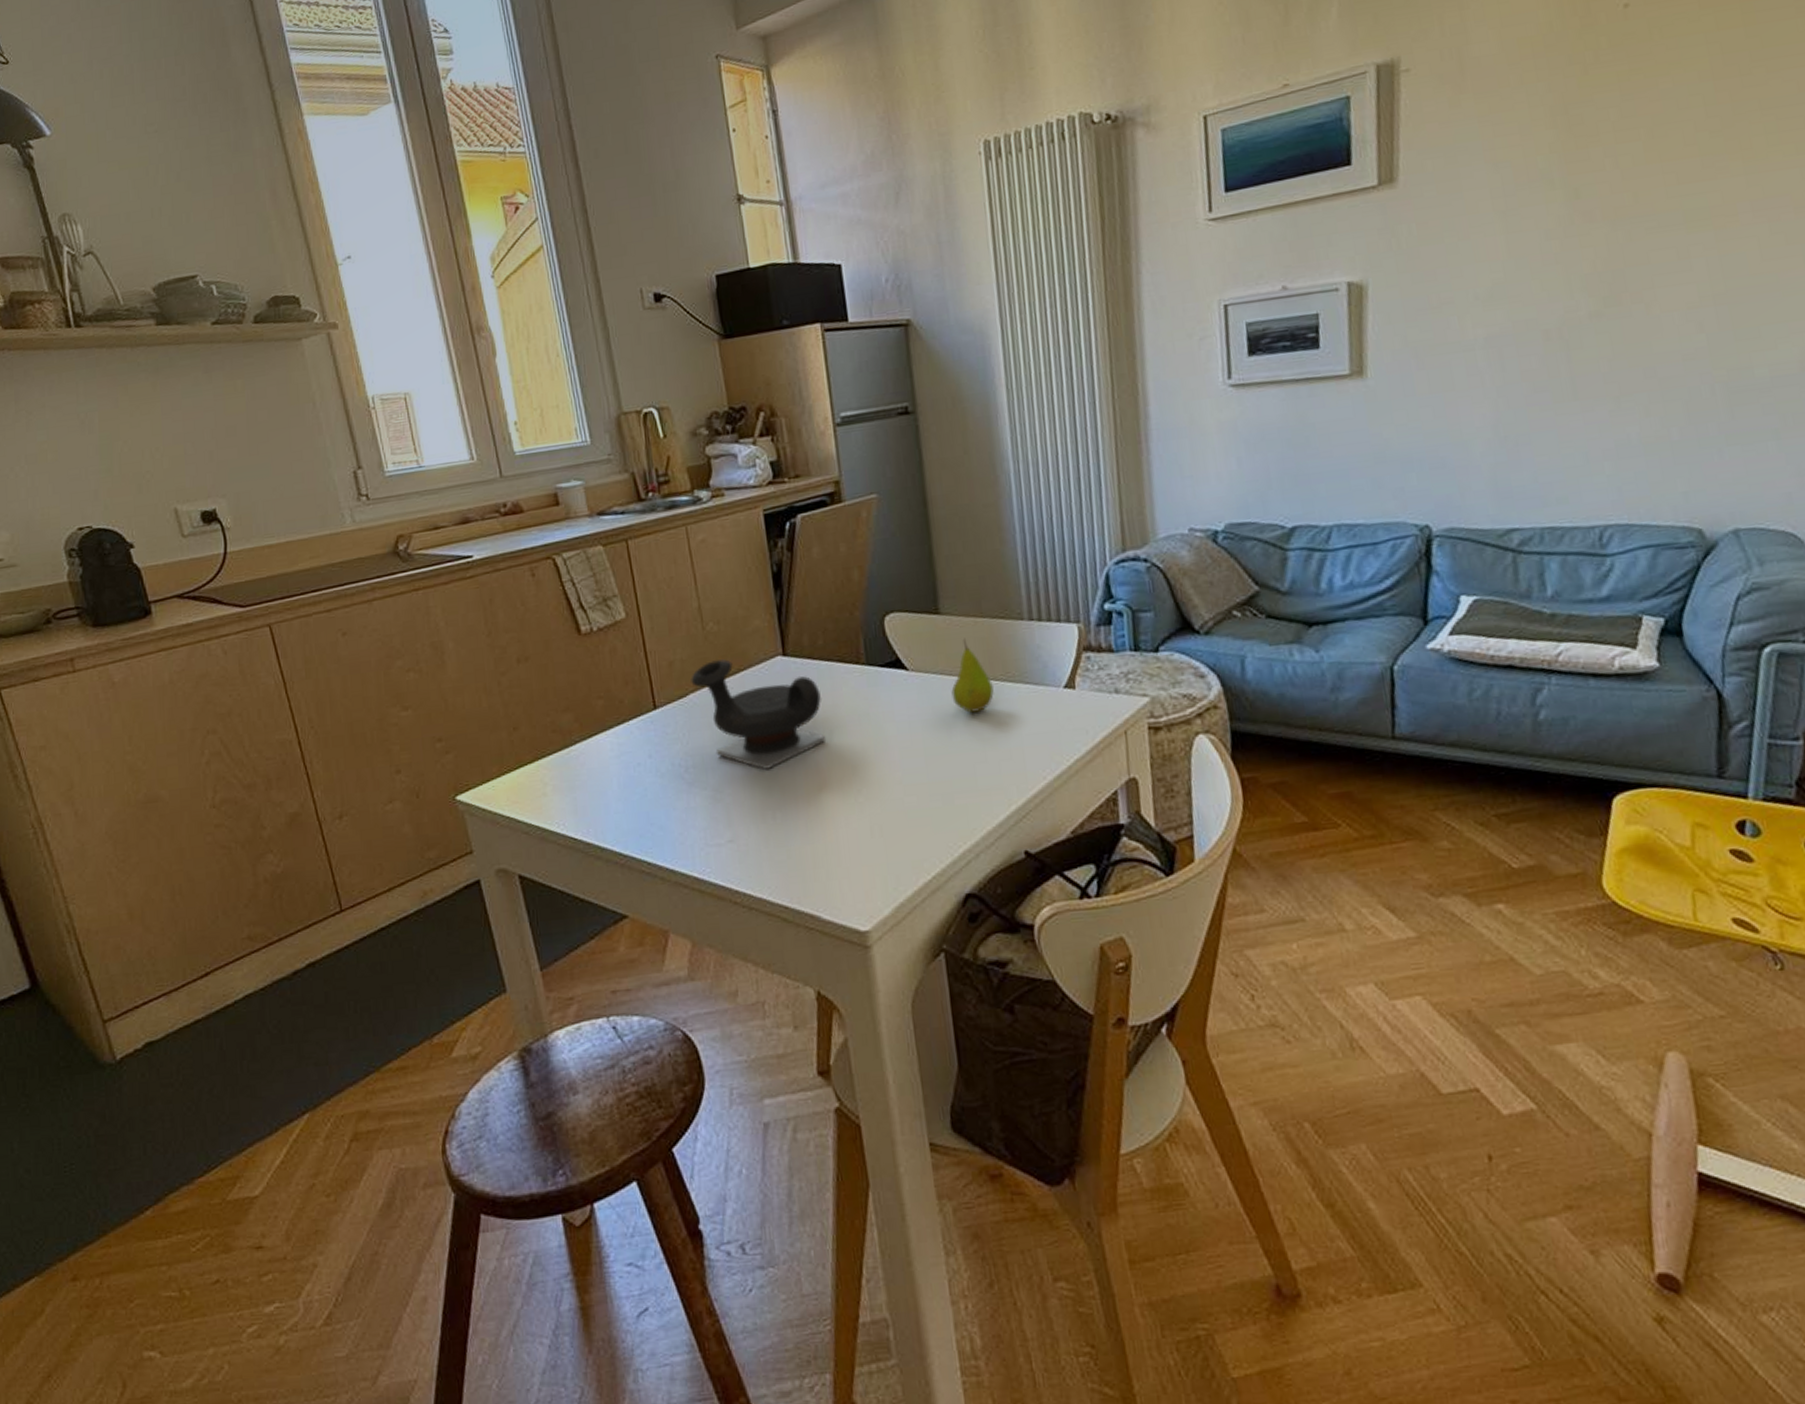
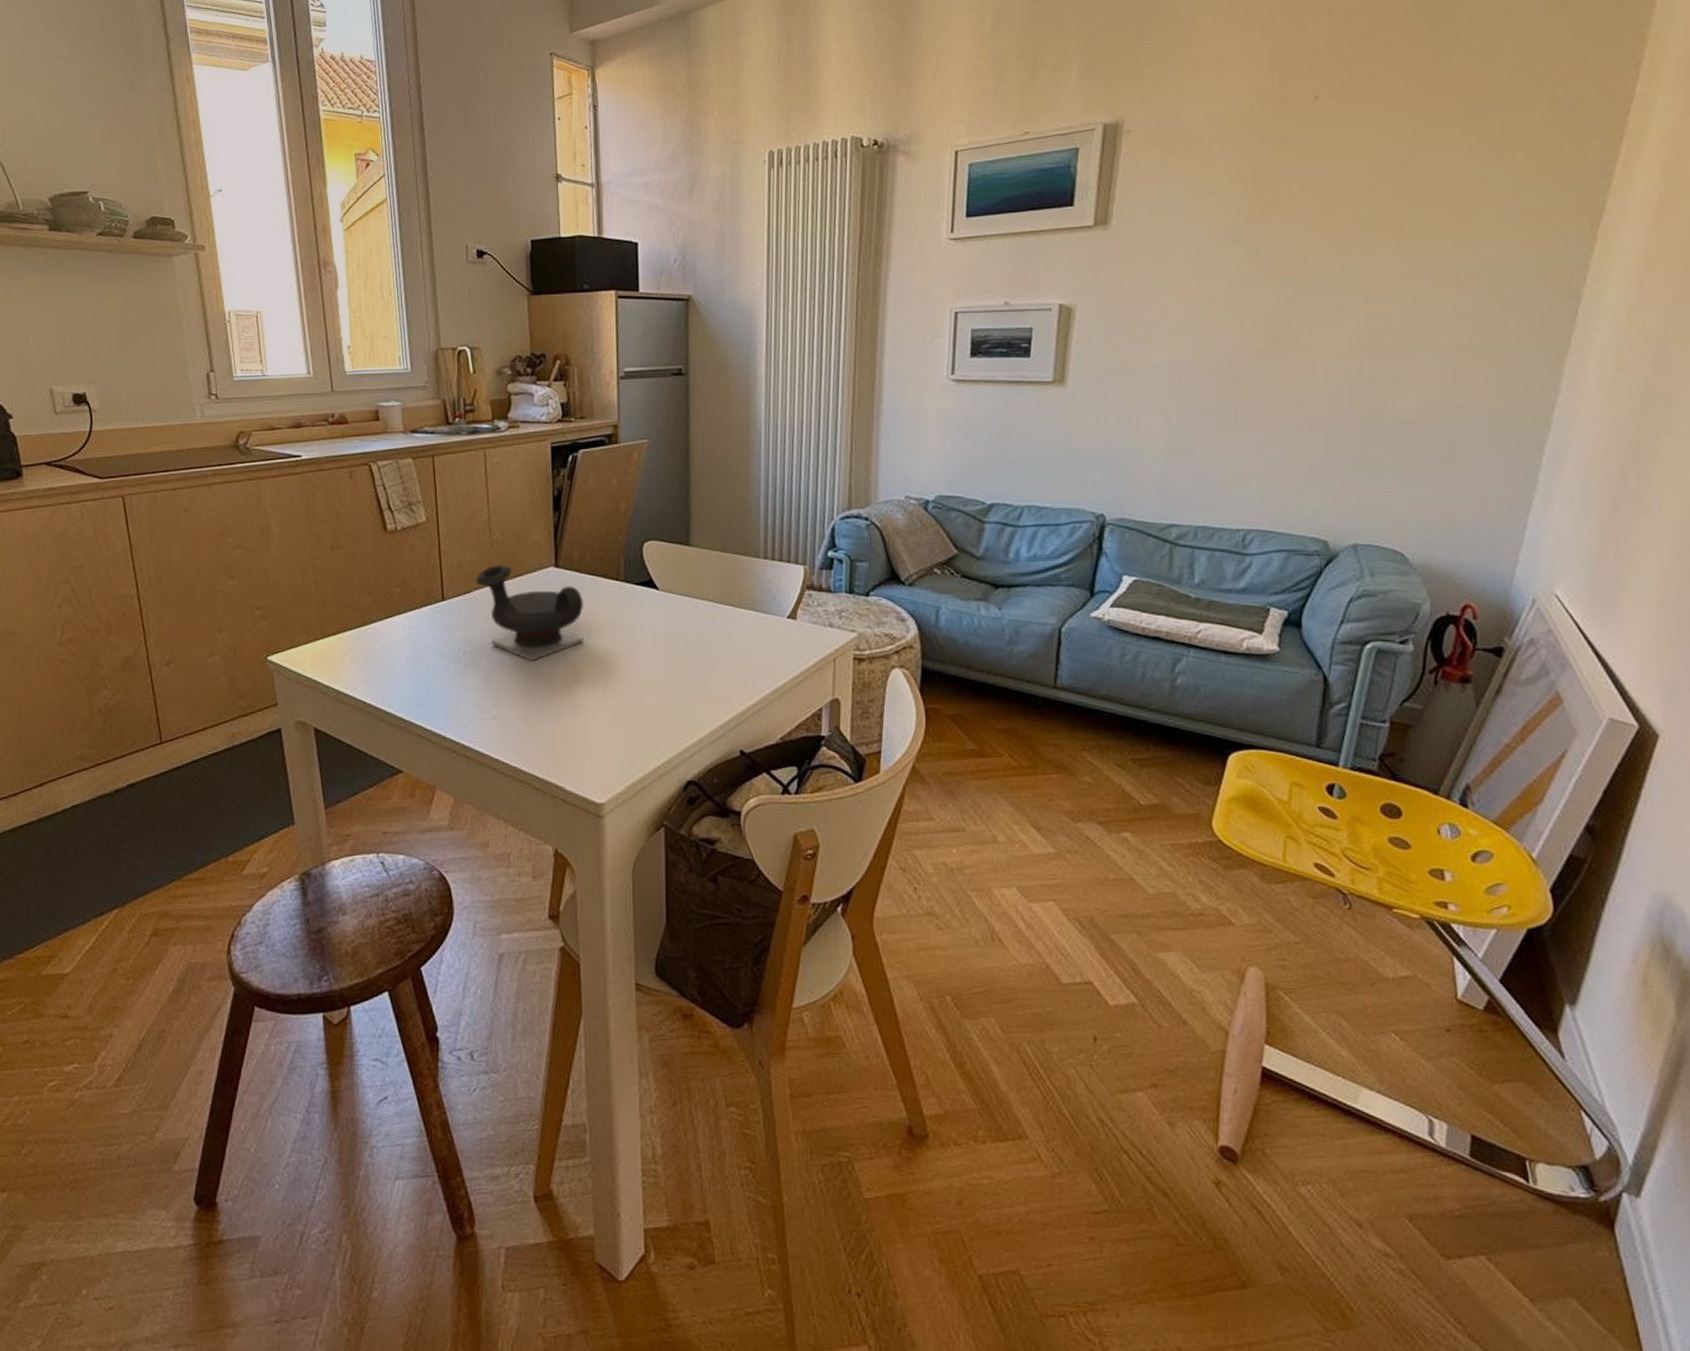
fruit: present [951,638,994,714] -> none [693,568,728,632]

